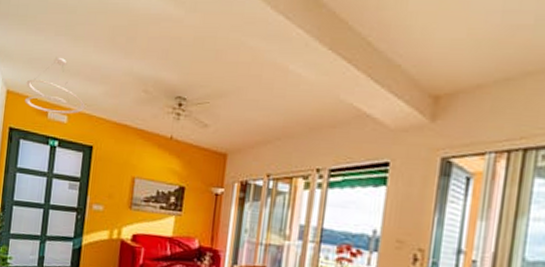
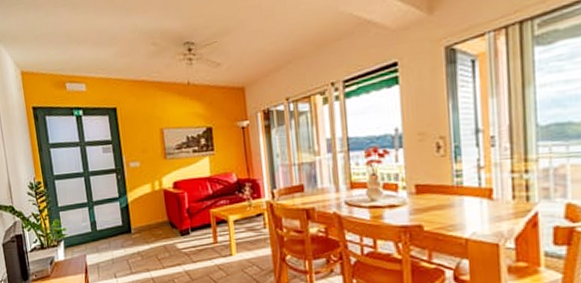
ceiling light fixture: present [24,57,86,114] -> none [37,28,100,85]

